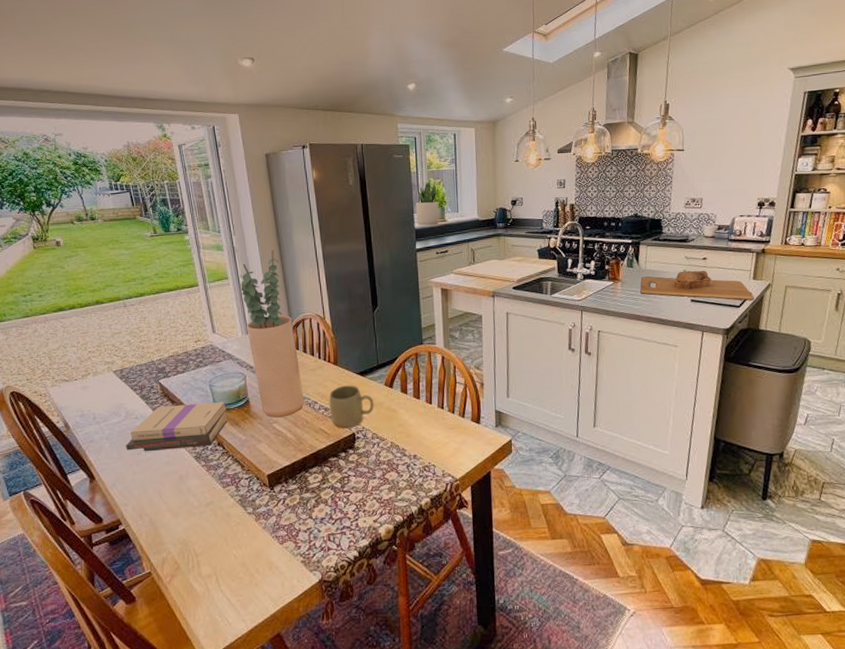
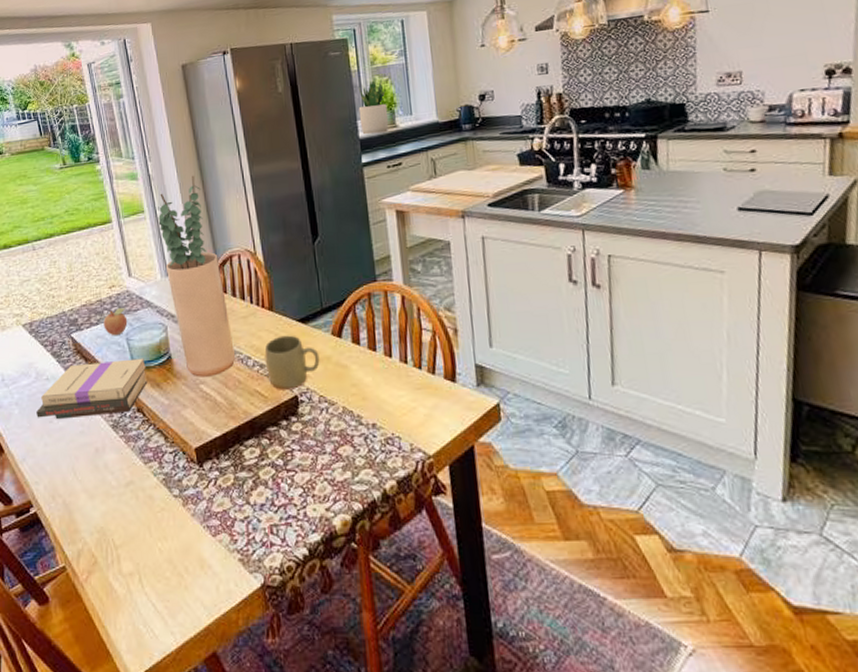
fruit: none [189,358,211,383] -> present [103,307,128,336]
cutting board: present [640,270,754,301] -> none [663,167,834,205]

